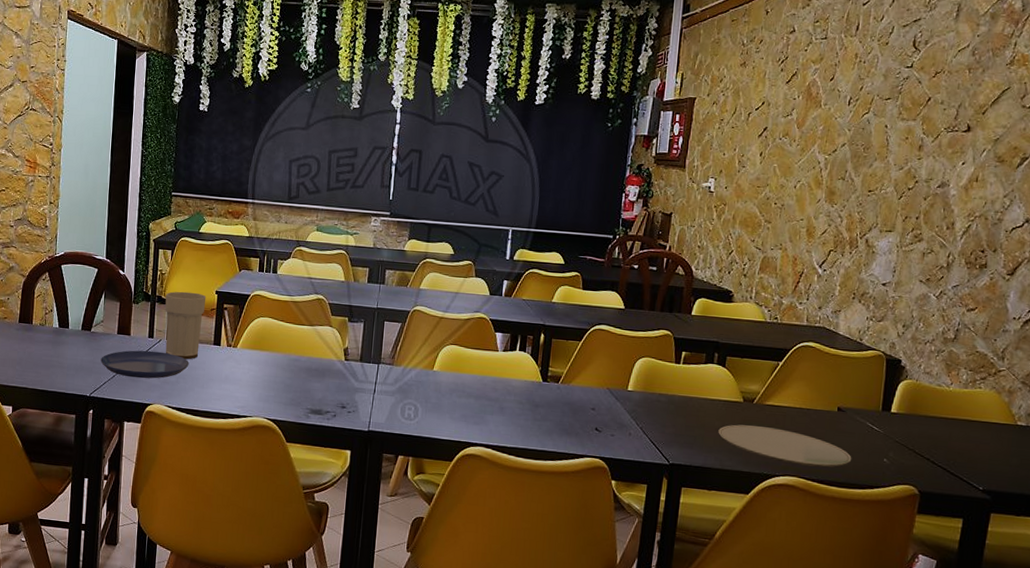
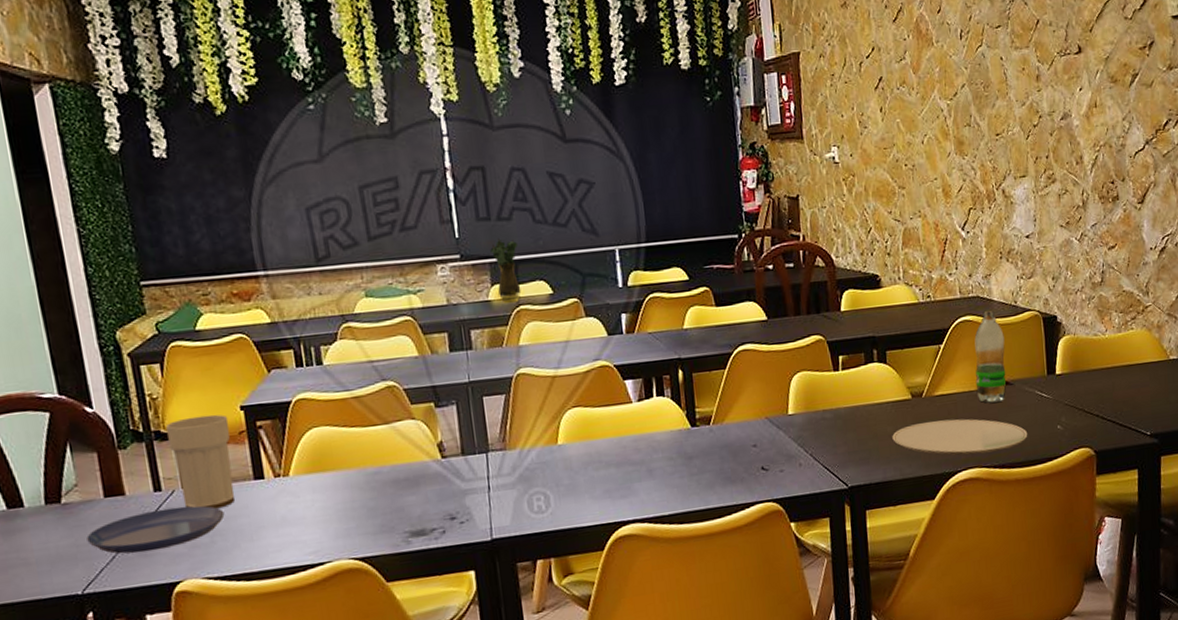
vase: none [412,205,434,256] -> present [490,238,522,304]
bottle: none [807,341,844,425] -> present [974,310,1007,403]

